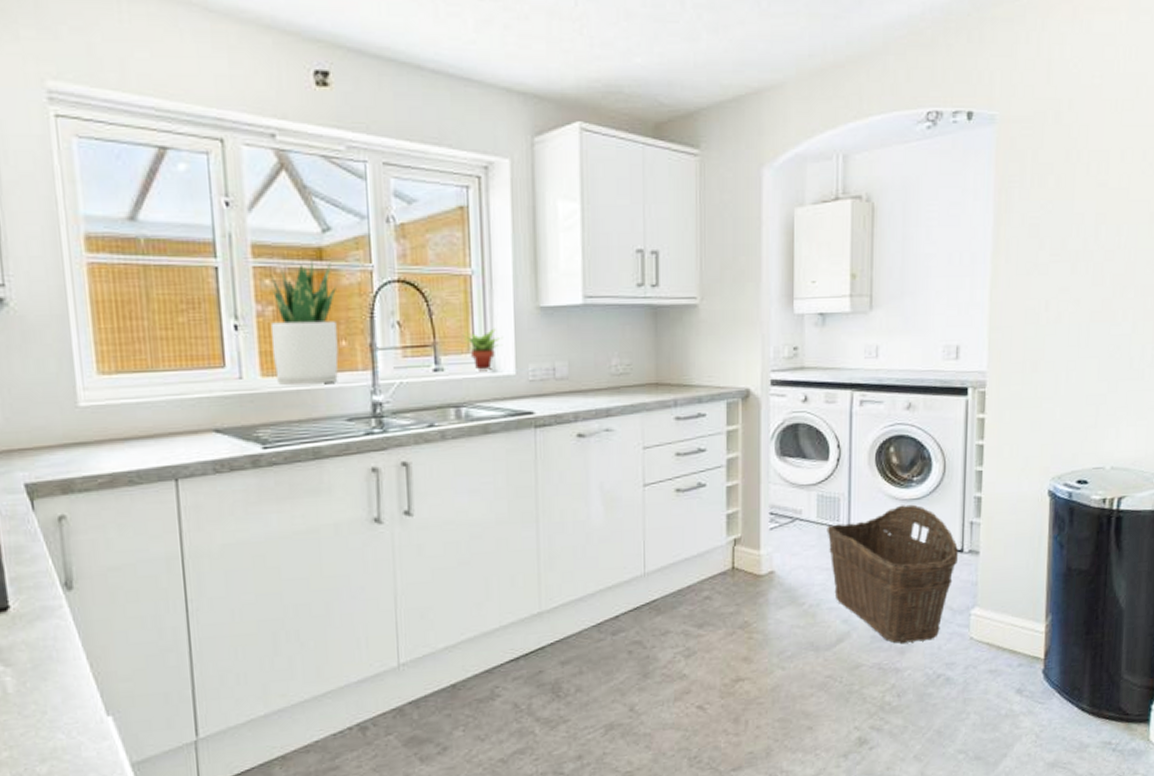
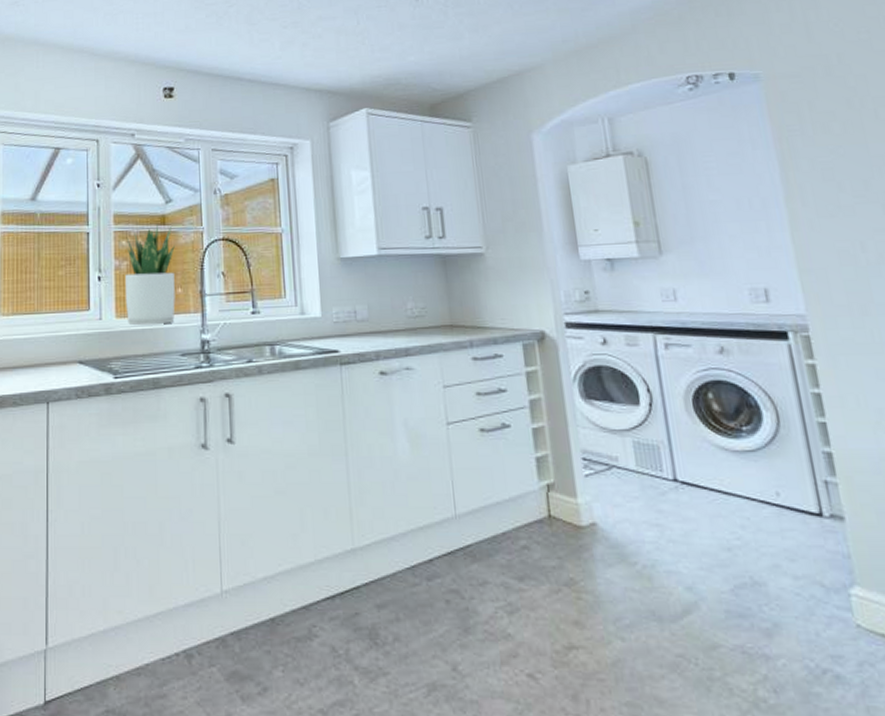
succulent plant: present [462,328,503,370] -> none [275,276,309,313]
wicker basket: present [827,504,959,643] -> none [649,457,819,623]

